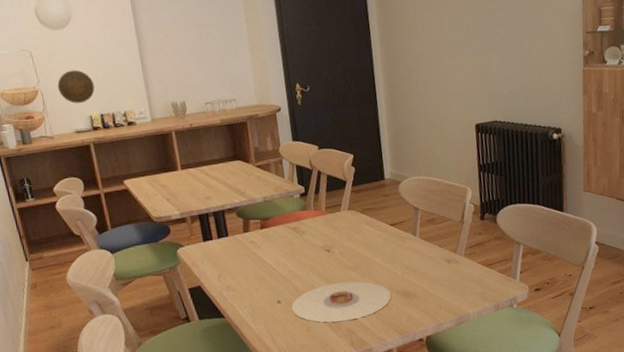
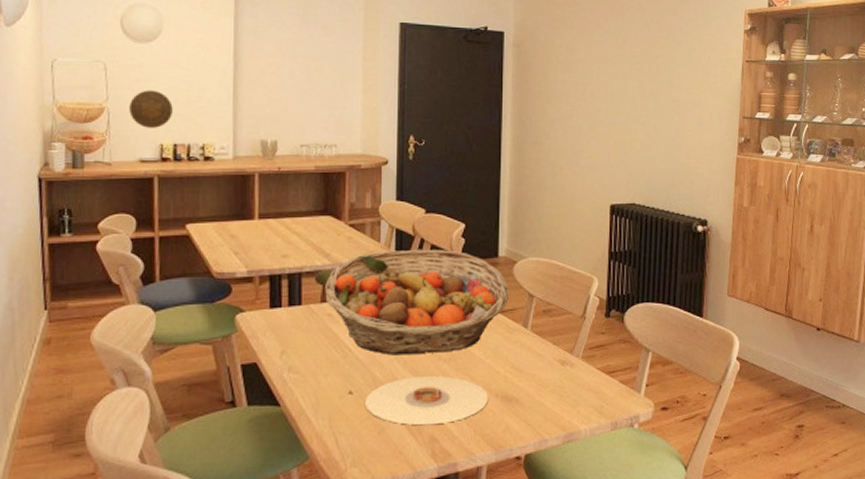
fruit basket: none [245,178,399,269] -> present [325,249,510,356]

